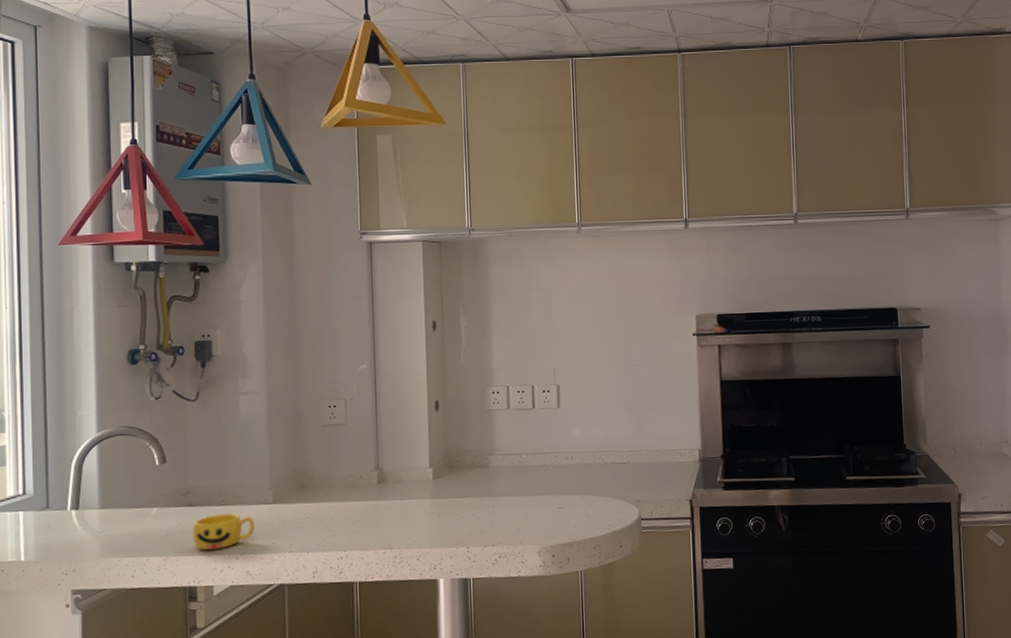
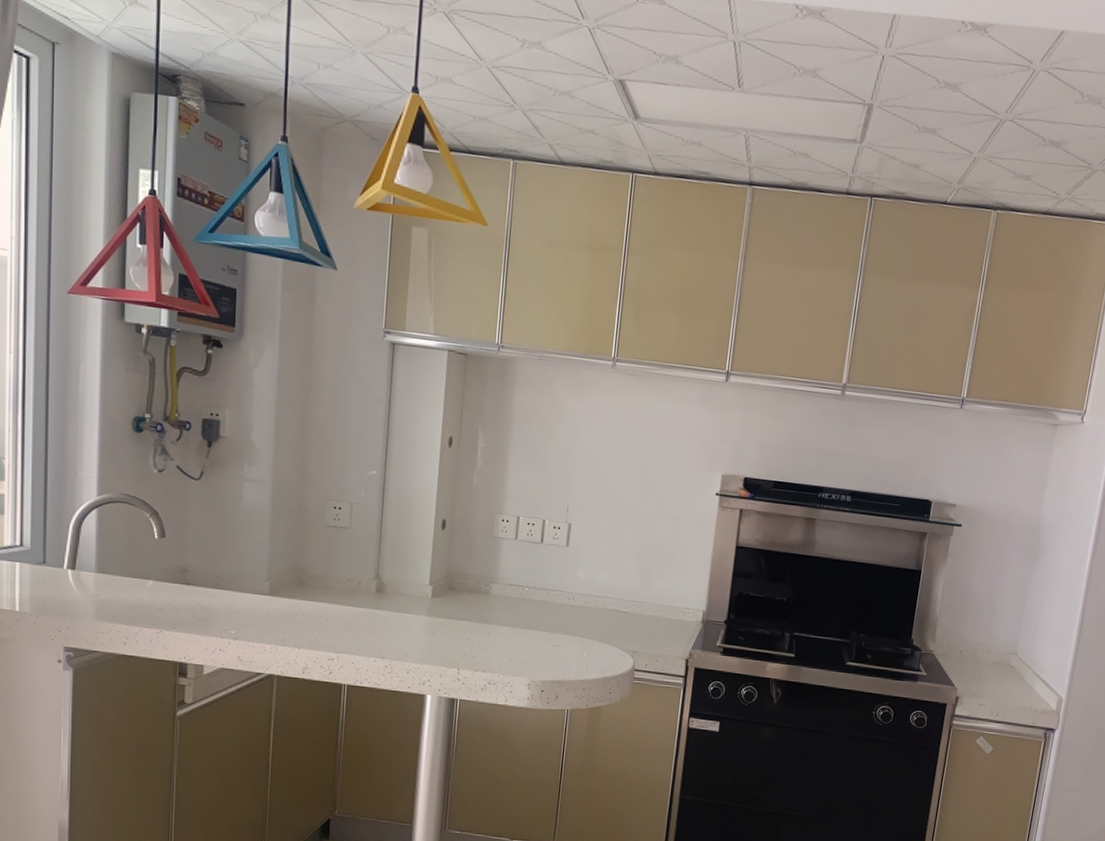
cup: present [192,513,256,550] -> none [186,596,250,631]

